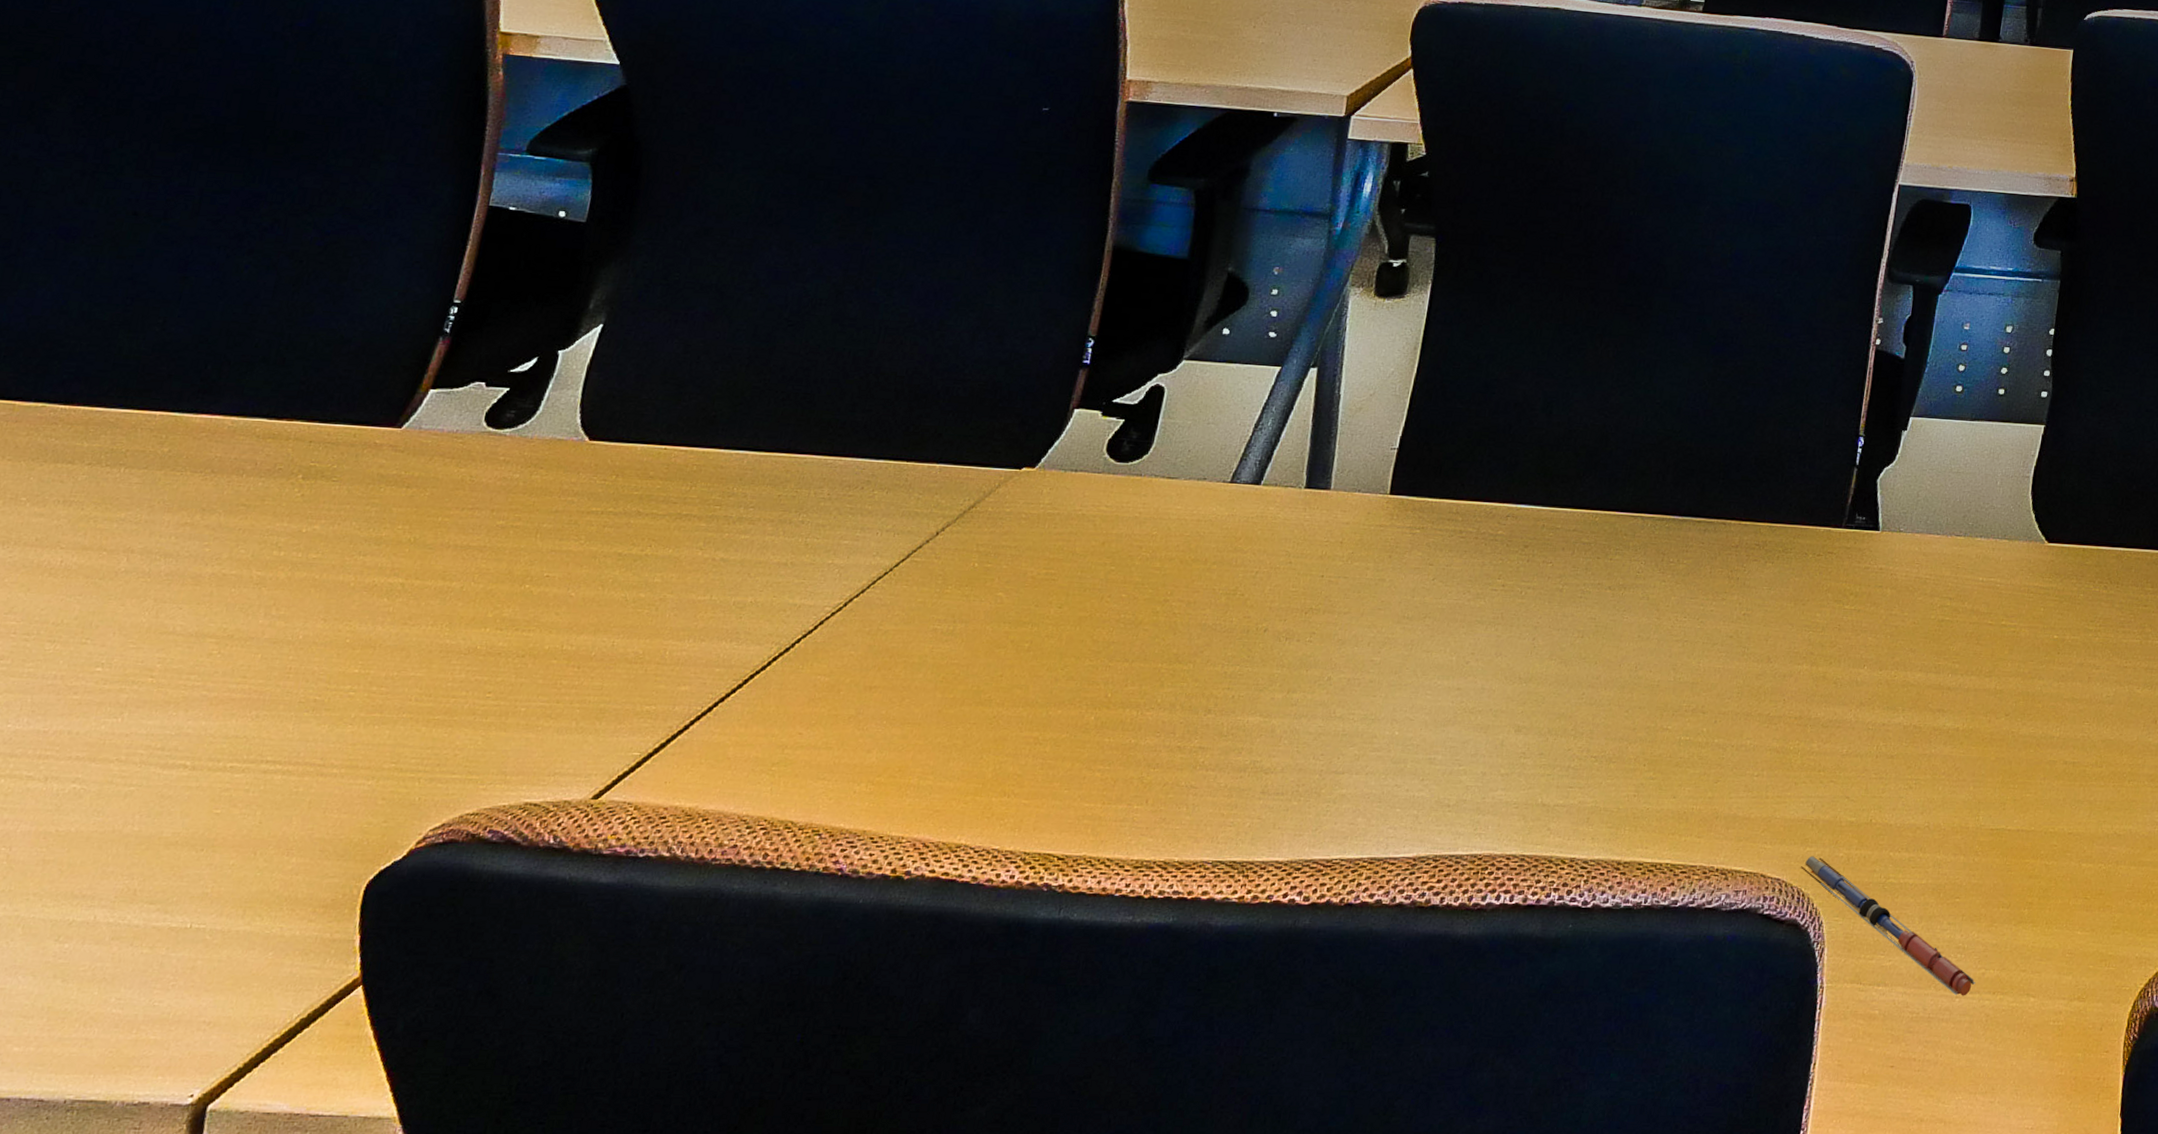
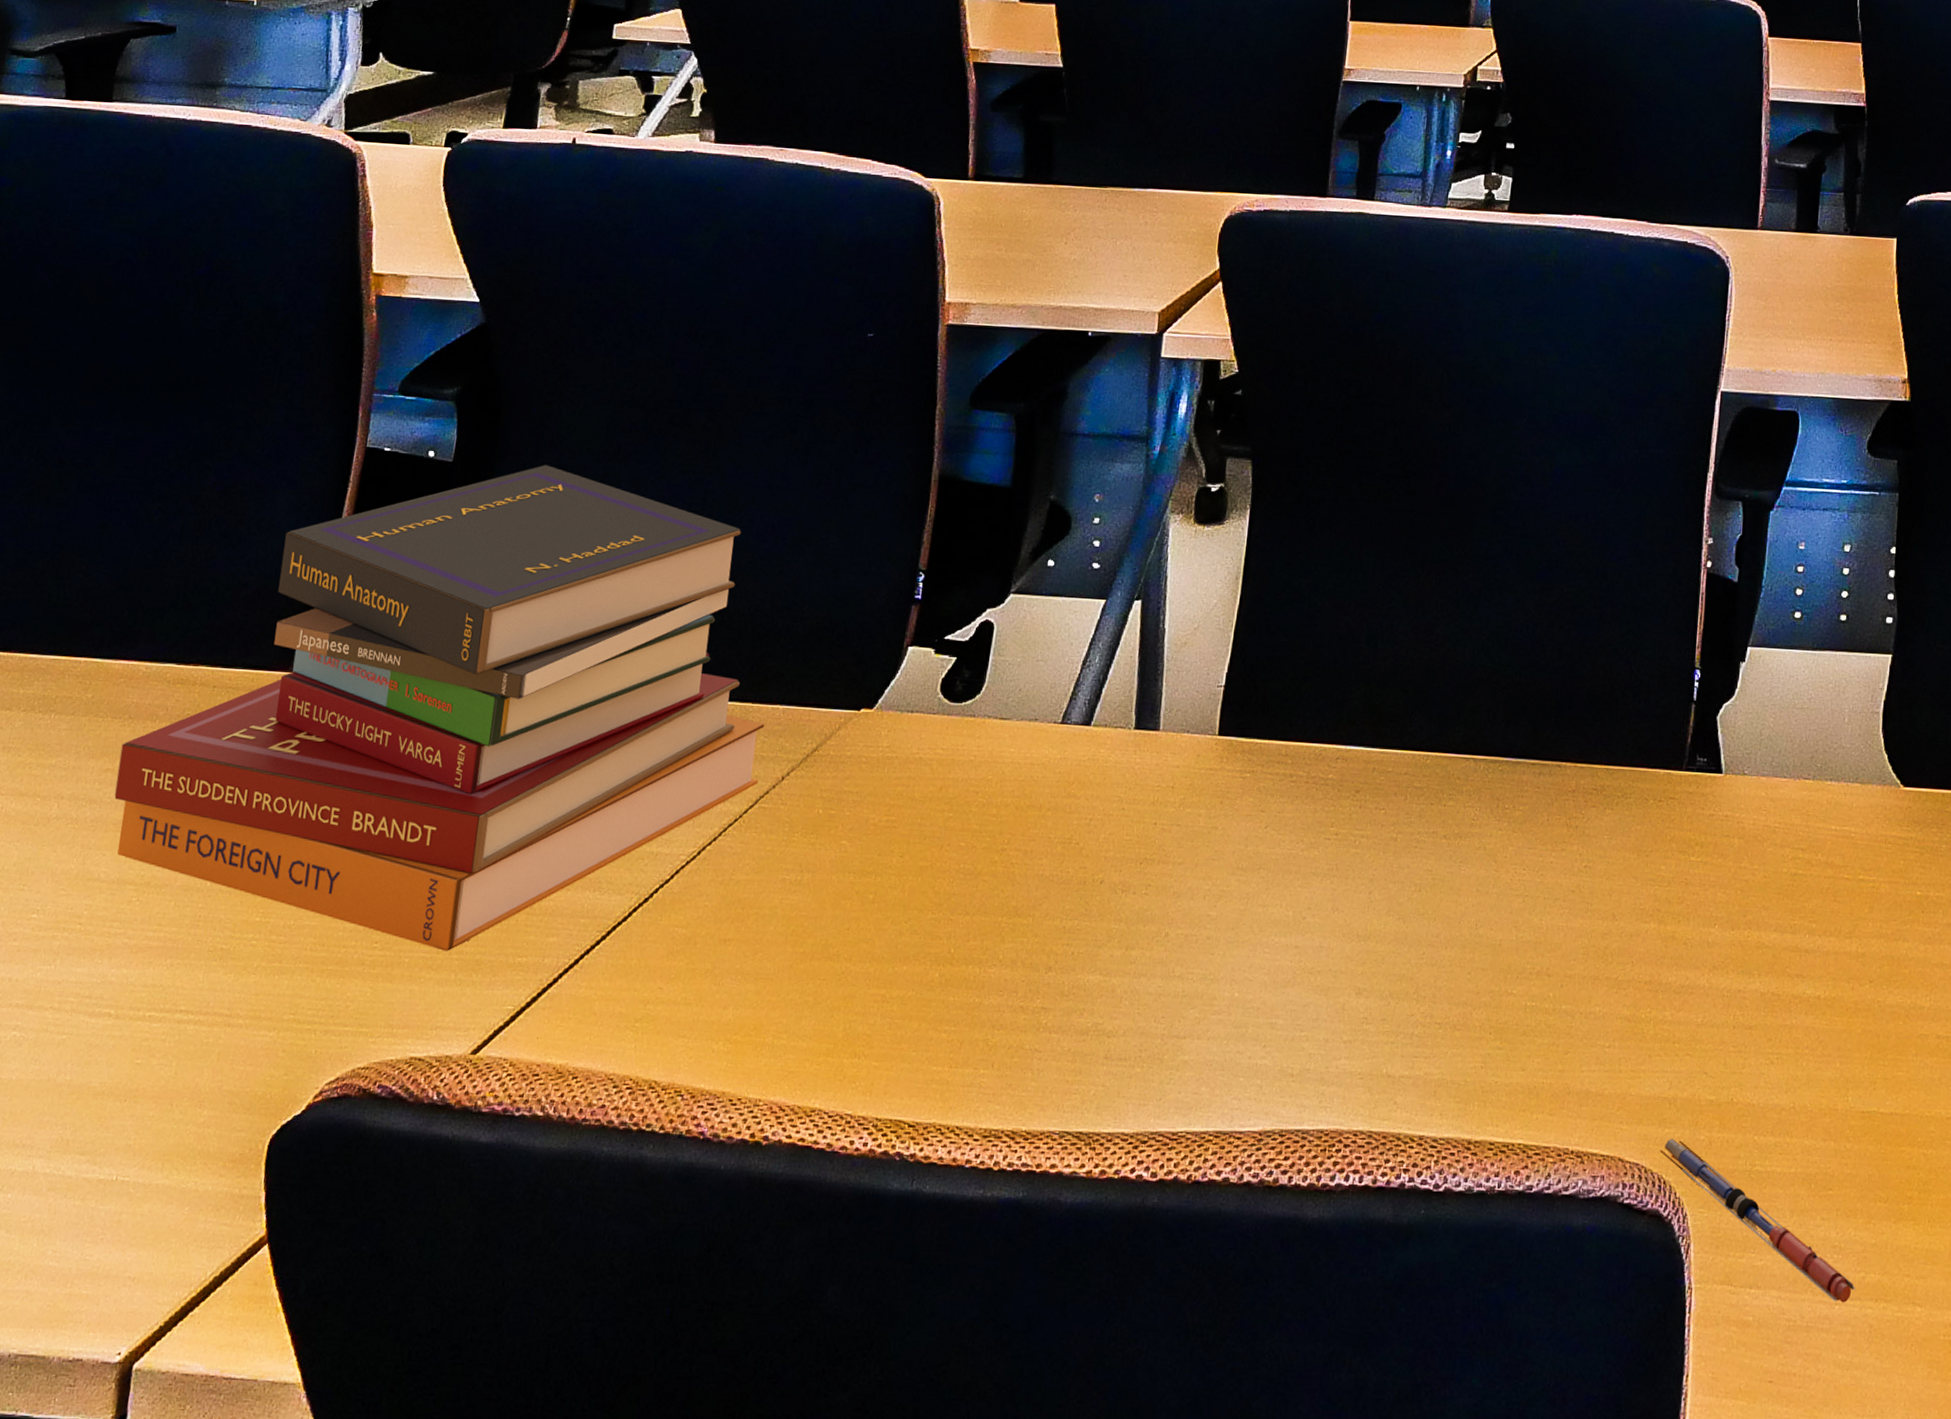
books: none [193,227,920,700] -> present [114,465,765,951]

